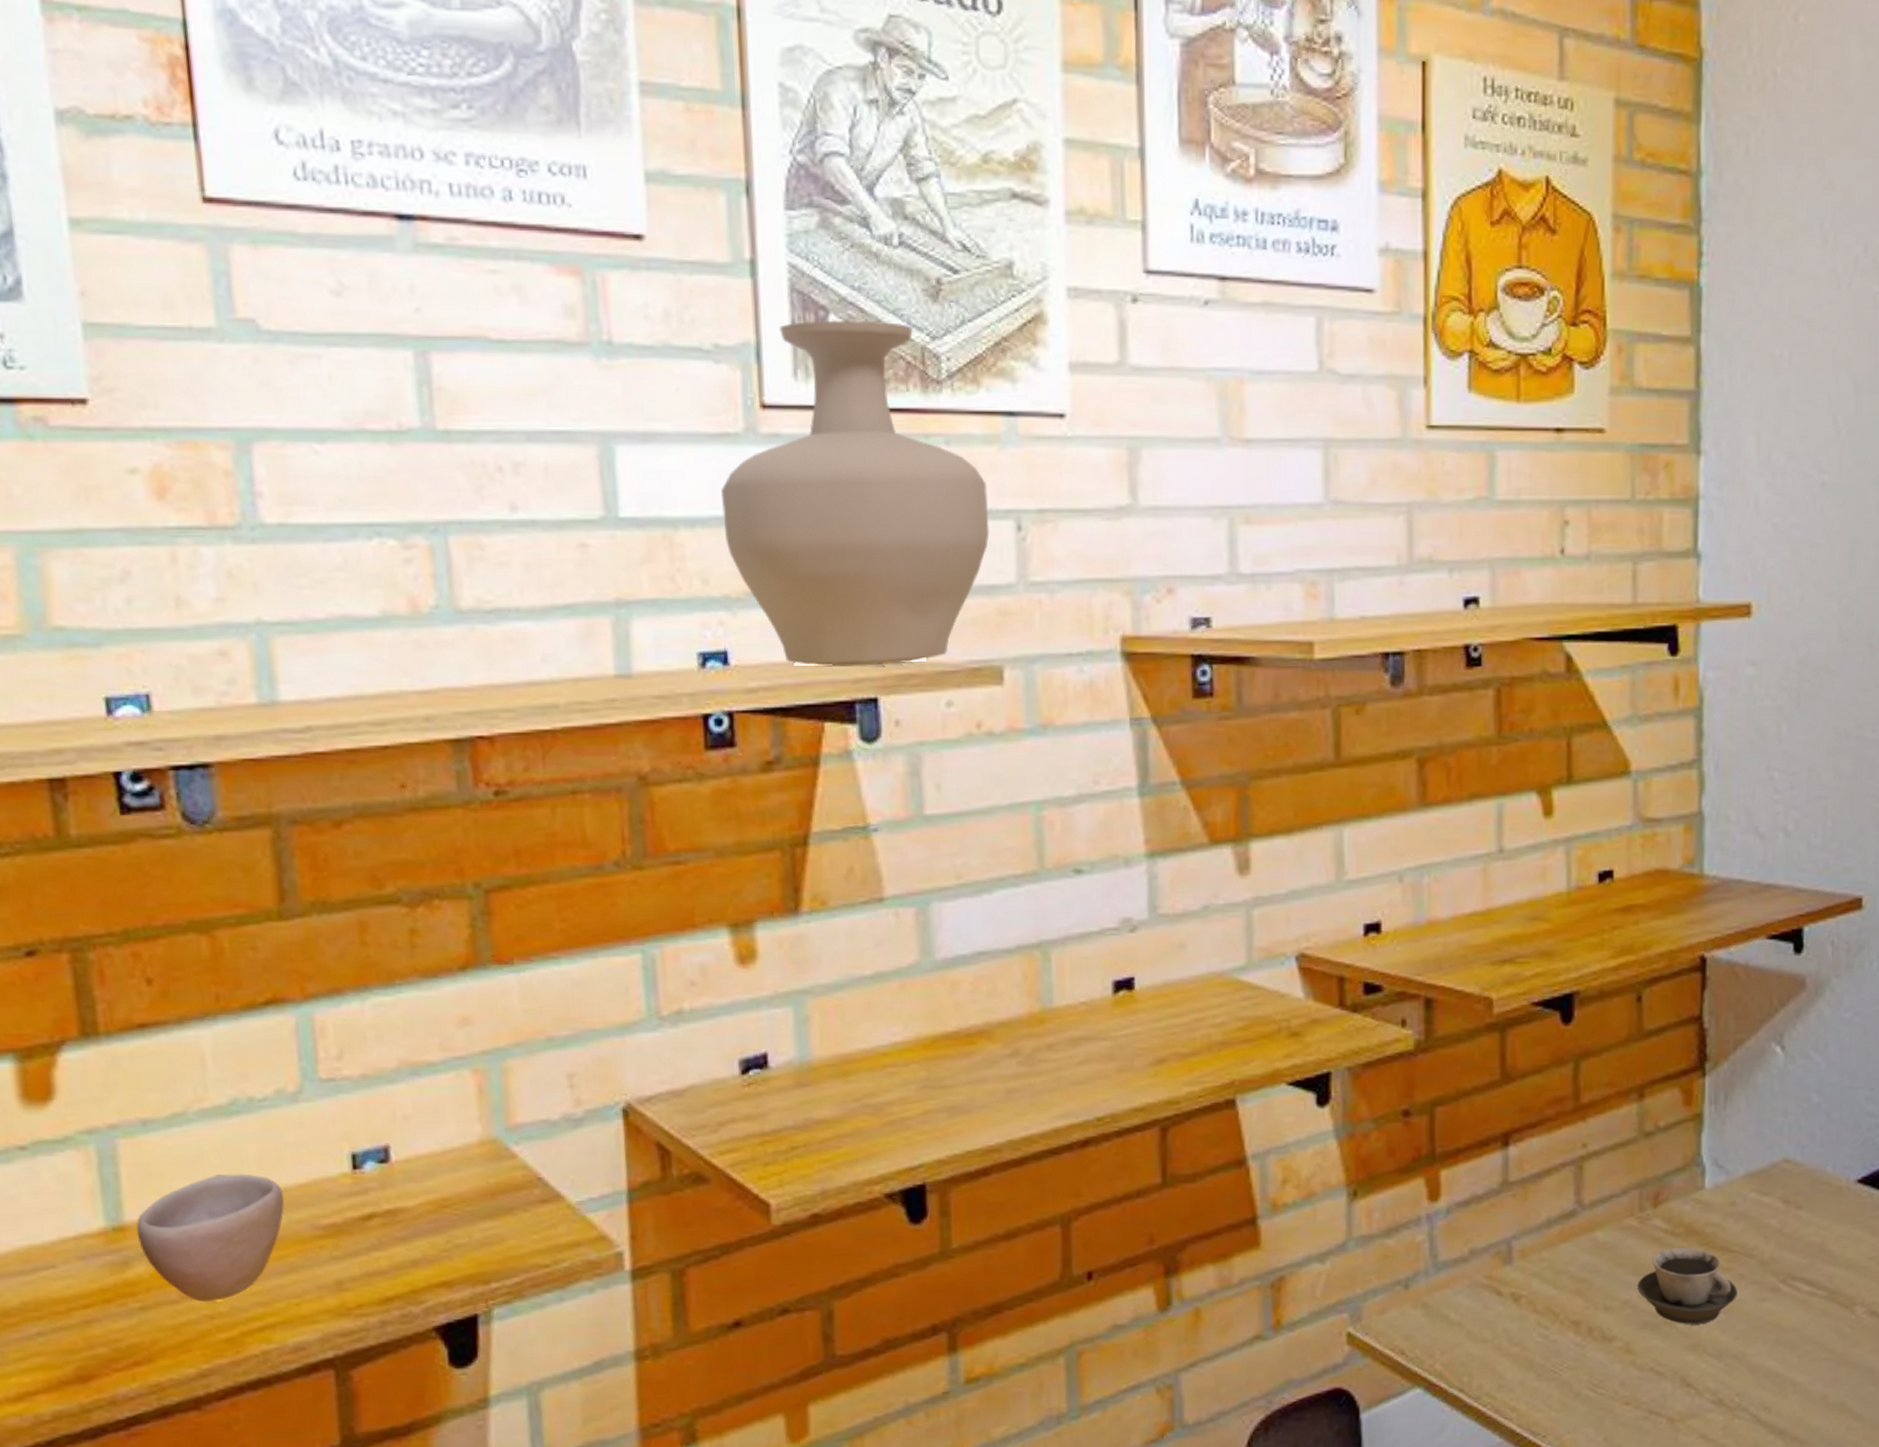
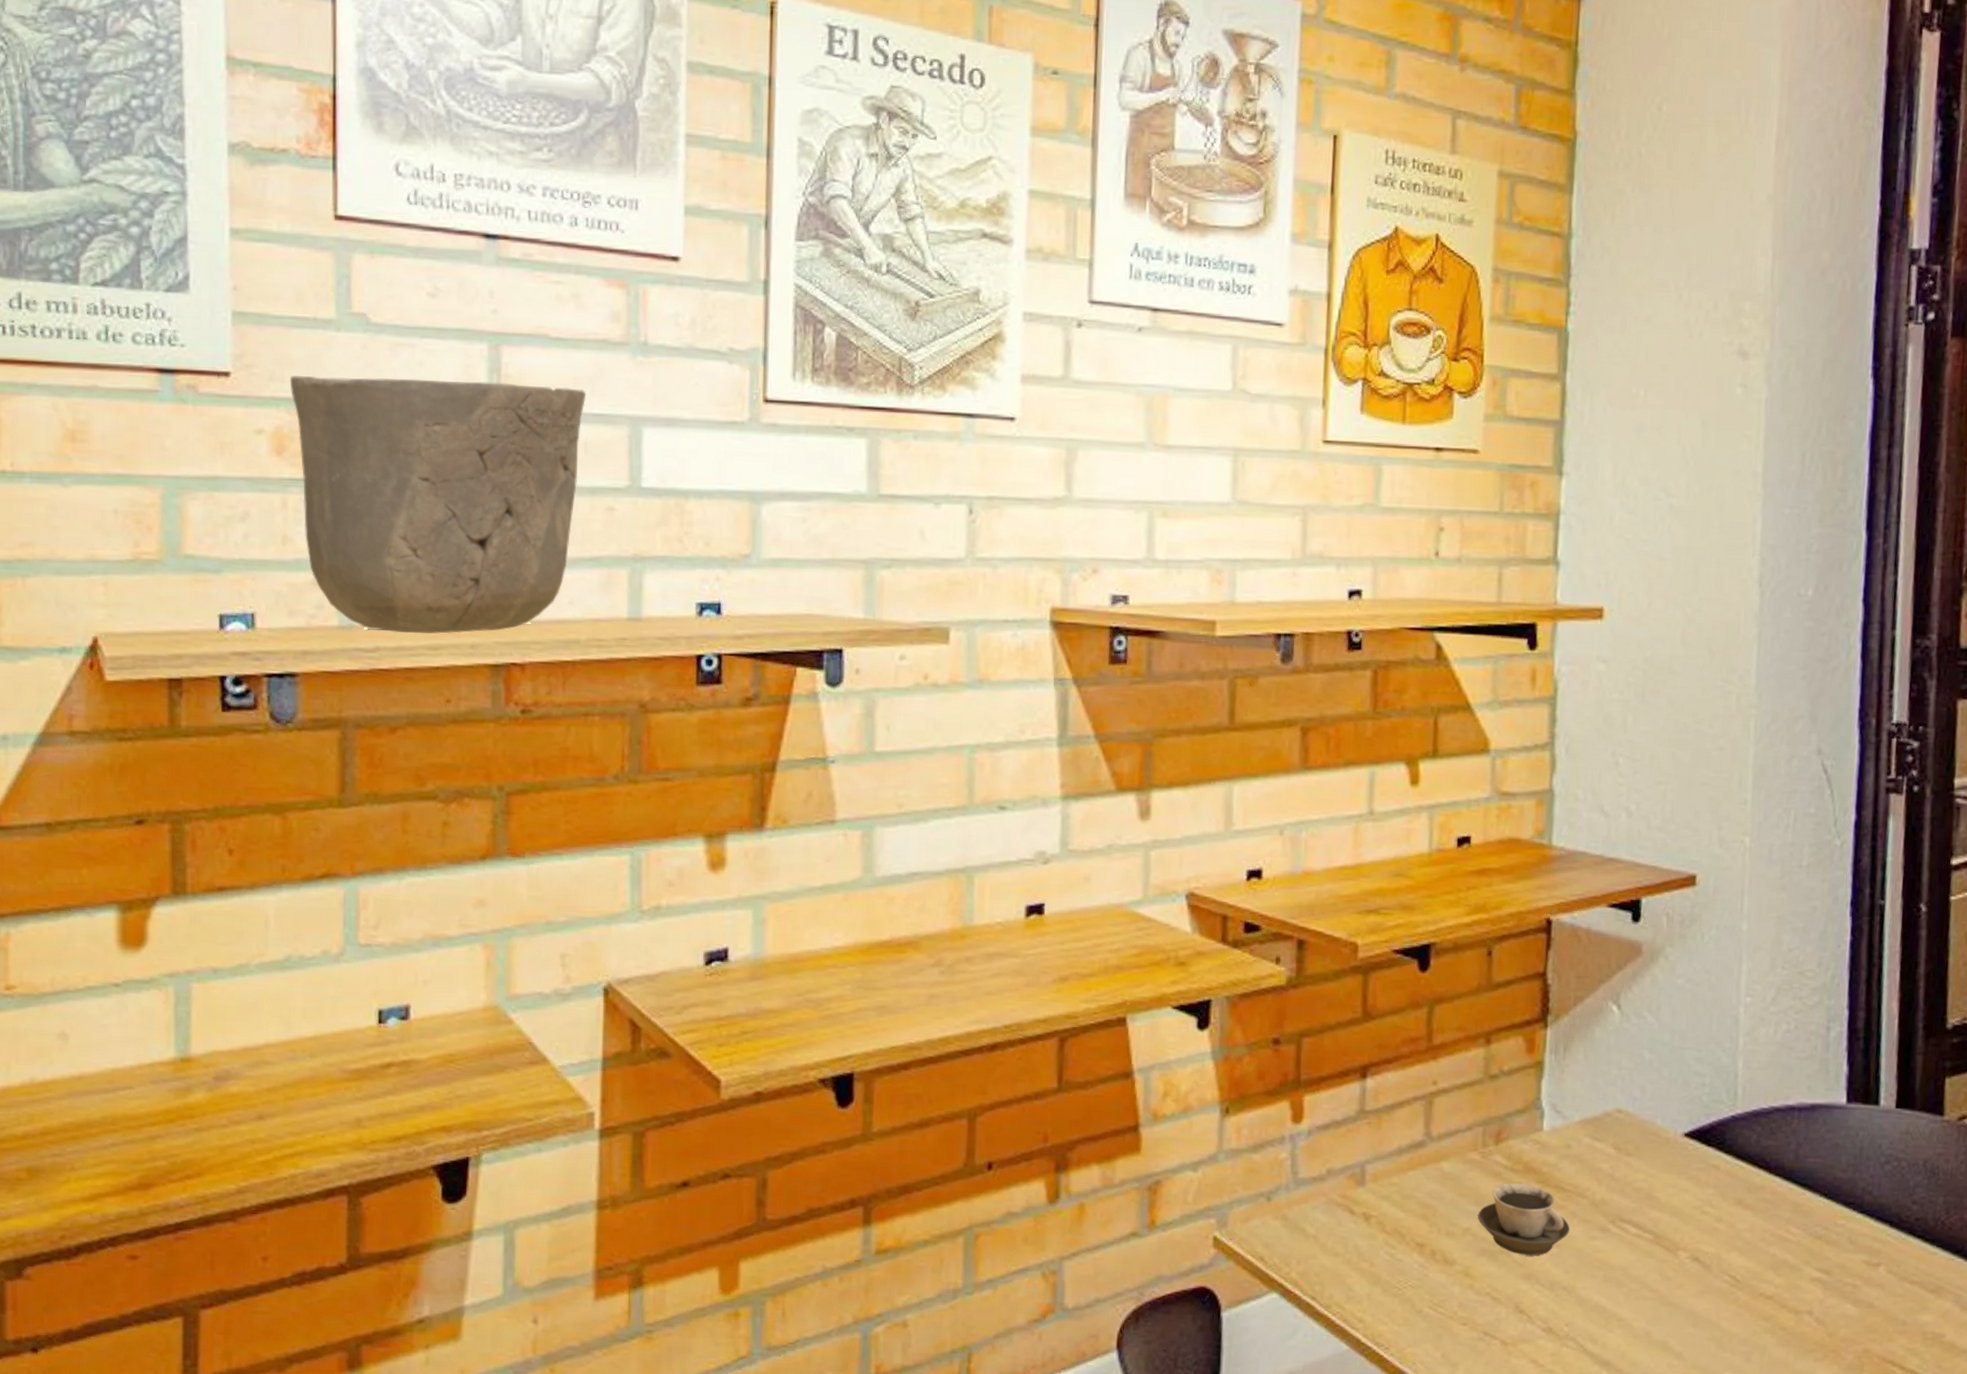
cup: present [136,1173,284,1302] -> none [199,1019,320,1128]
ceramic pot: none [165,397,542,708] -> present [290,375,587,634]
vase: present [721,320,990,667] -> none [726,332,947,622]

